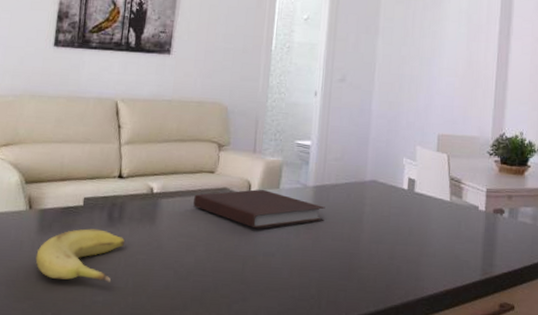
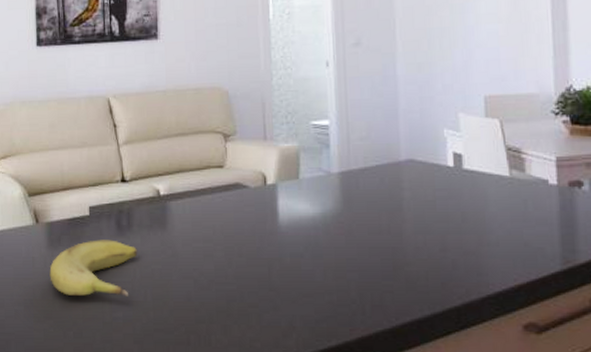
notebook: present [193,189,325,229] -> none [205,181,356,227]

